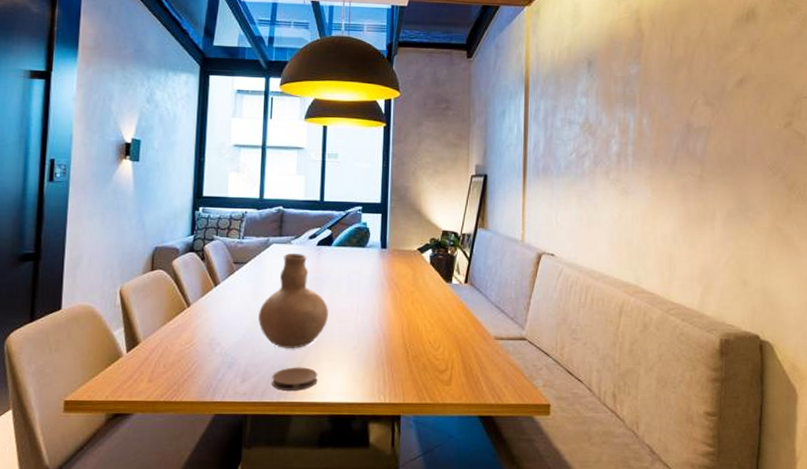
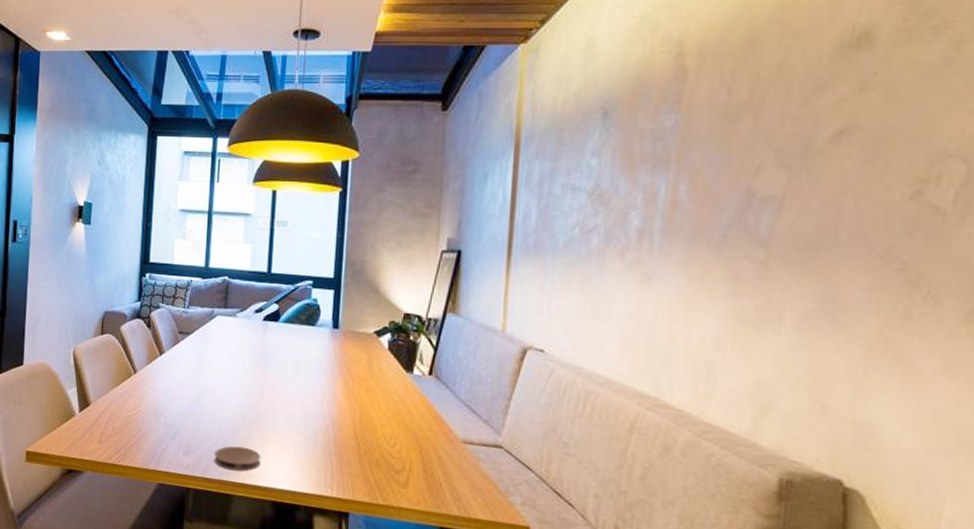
vase: present [258,254,328,350] -> none [202,327,273,428]

